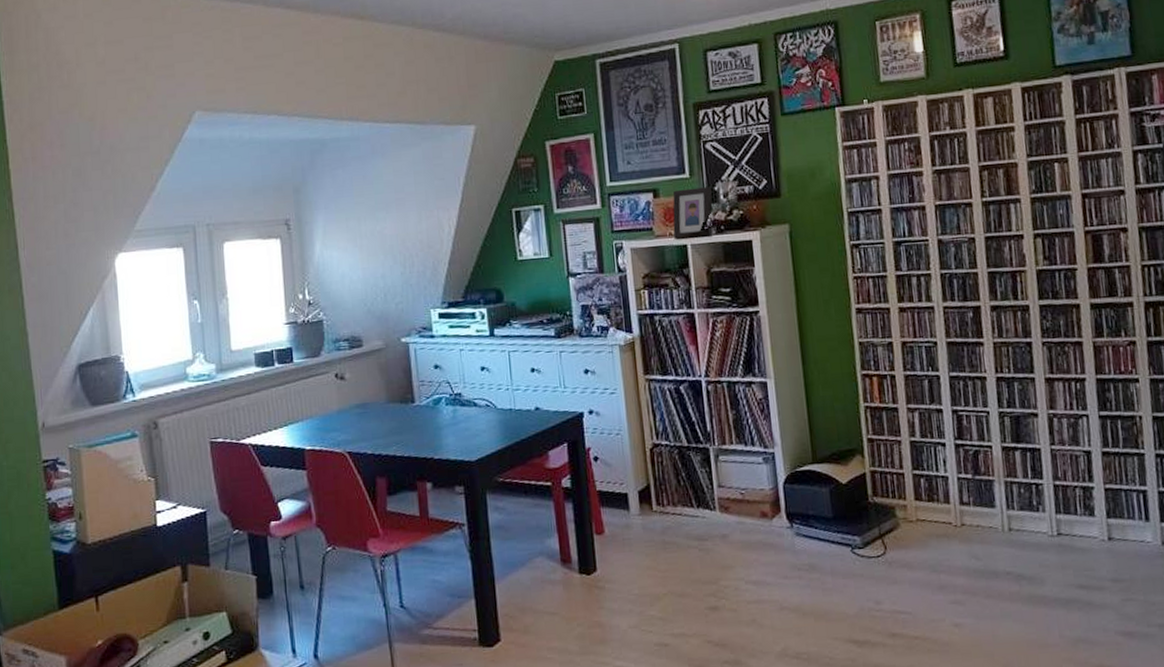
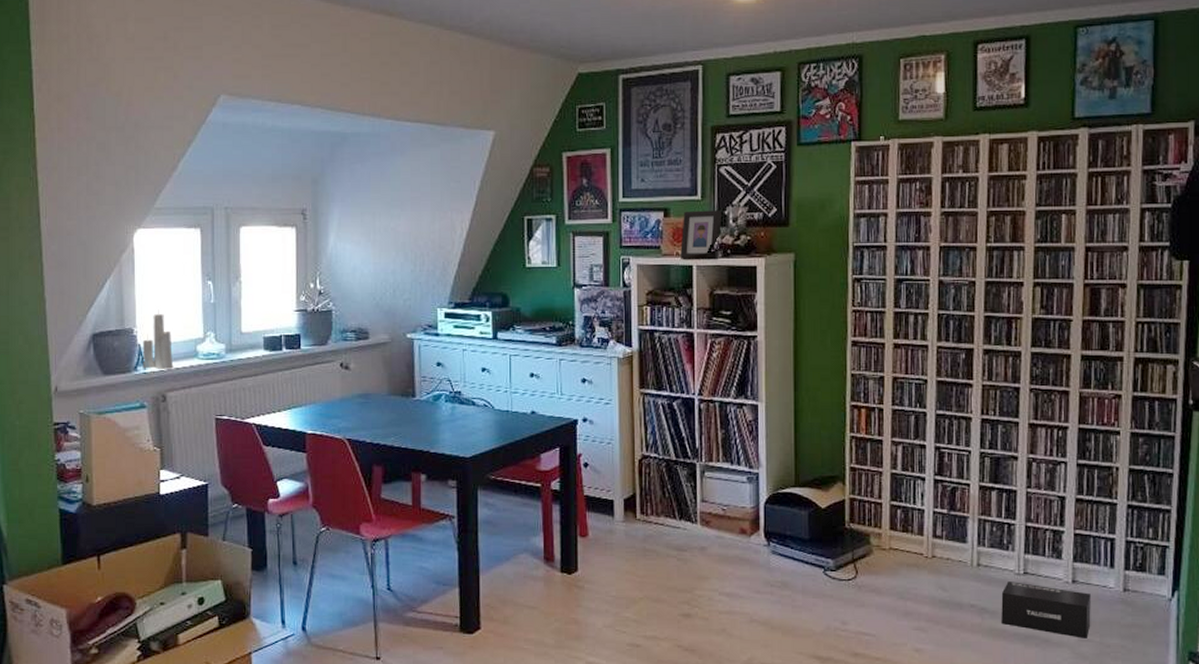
candle: none [130,332,164,397] -> present [142,308,174,370]
box: none [1036,544,1133,598] -> present [1001,581,1091,638]

